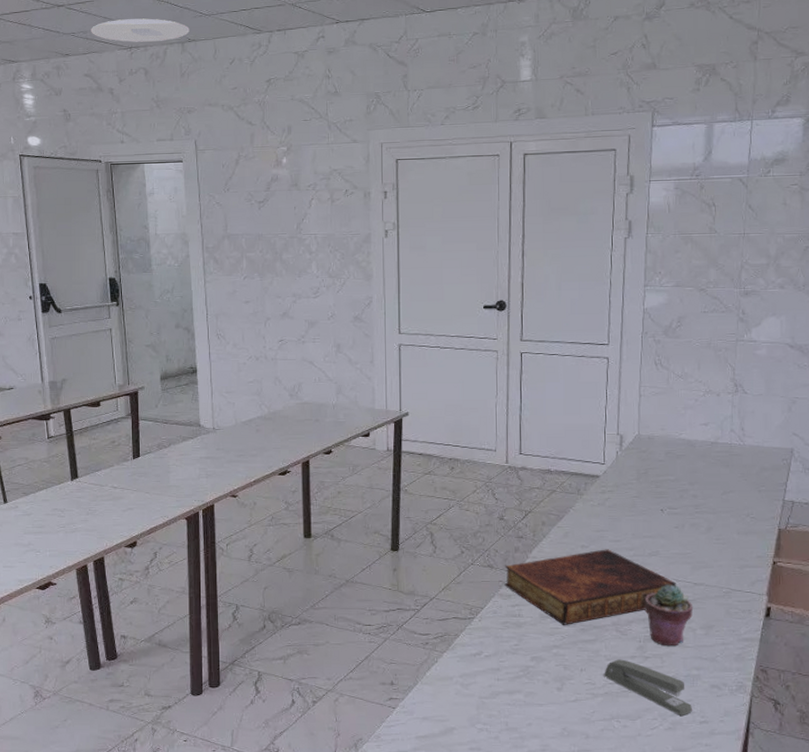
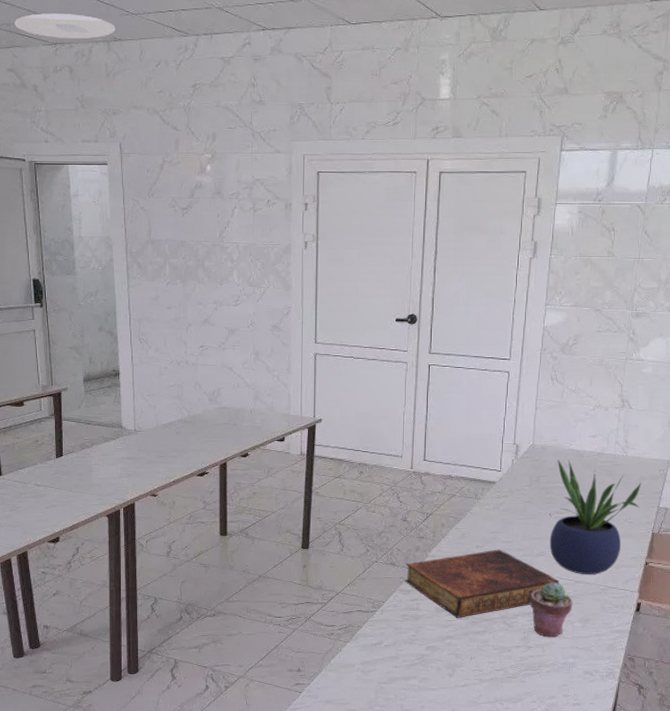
stapler: present [604,659,693,715] -> none [491,649,568,698]
potted plant: none [662,450,763,576] -> present [549,459,642,574]

